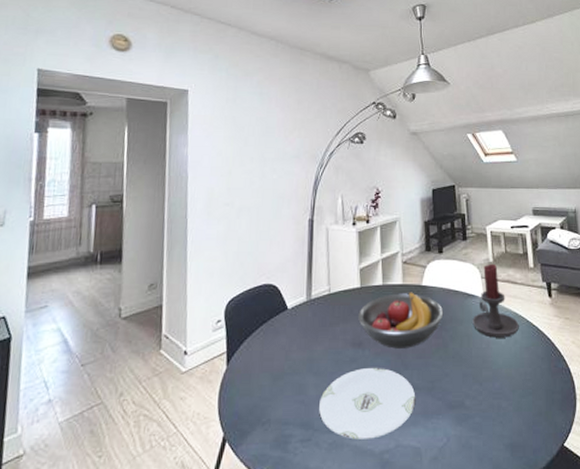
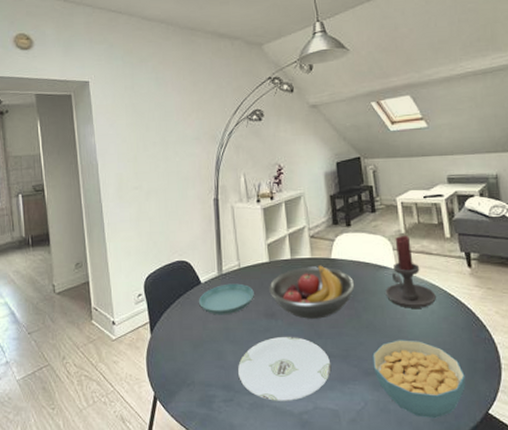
saucer: none [284,310,343,344] -> present [199,283,254,315]
cereal bowl: none [457,370,544,454] -> present [372,340,465,419]

